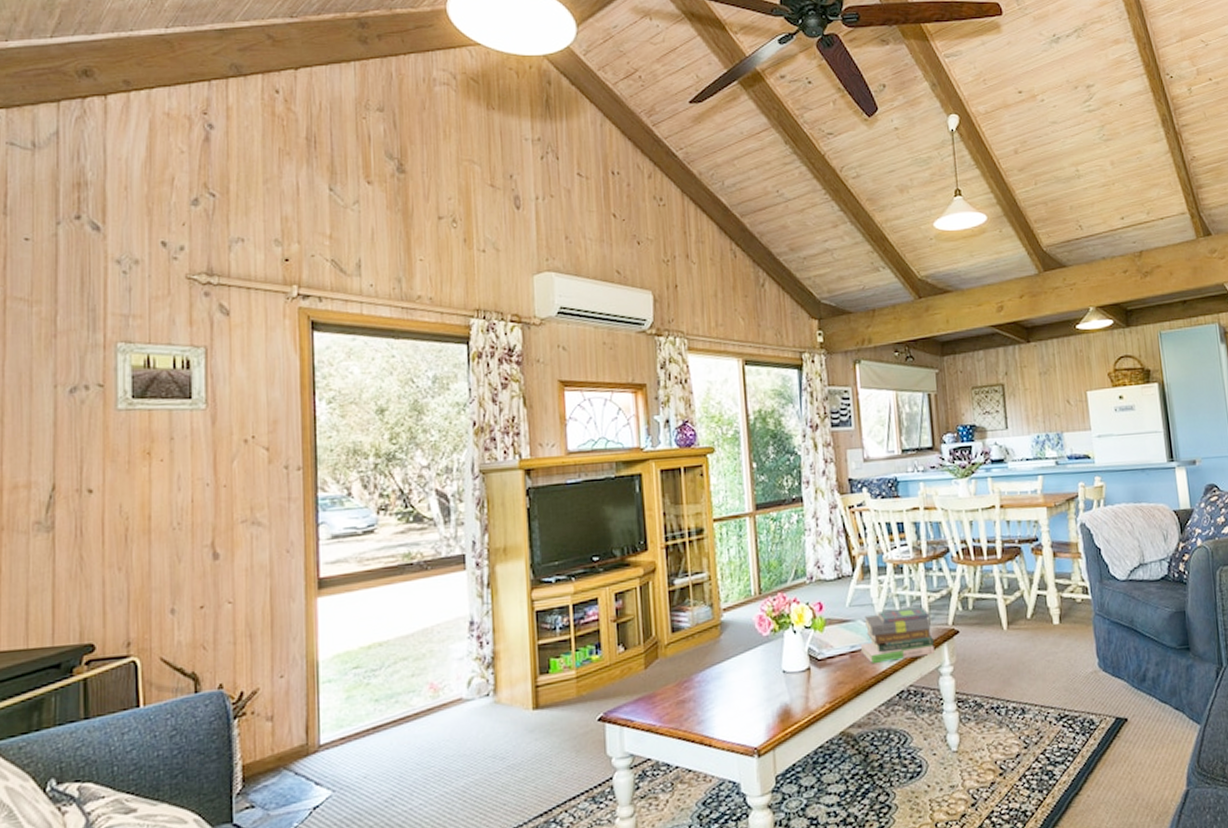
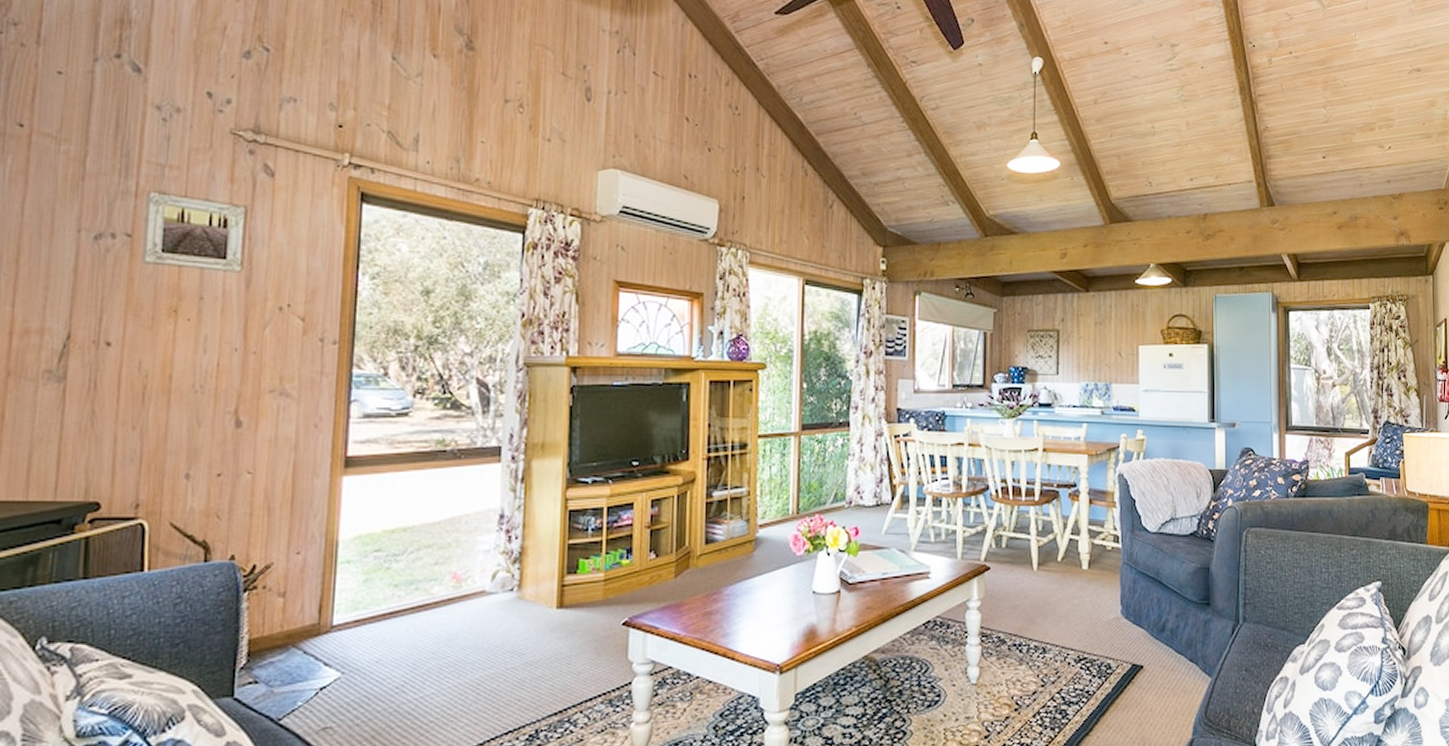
books: present [860,607,935,665] -> none [891,541,964,593]

